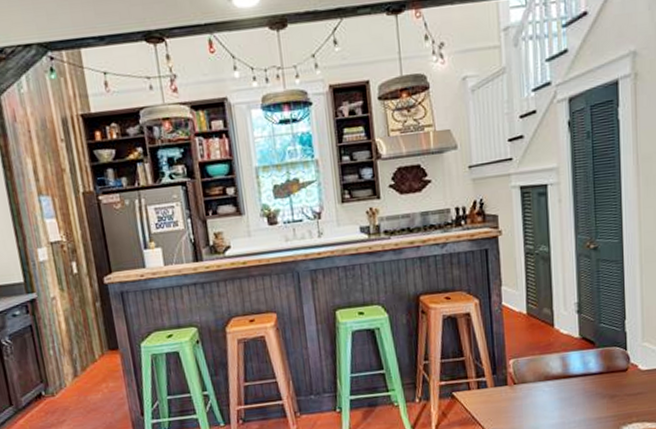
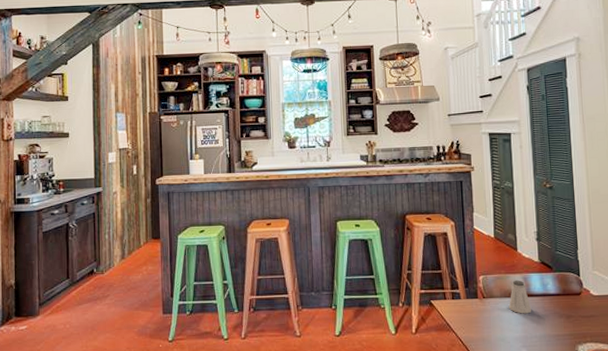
saltshaker: none [544,360,571,399] -> present [509,280,532,314]

